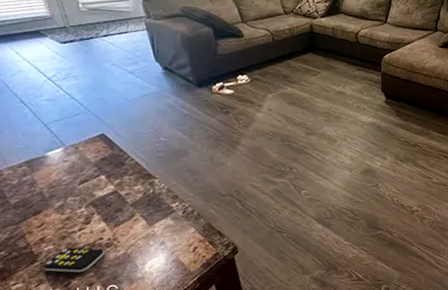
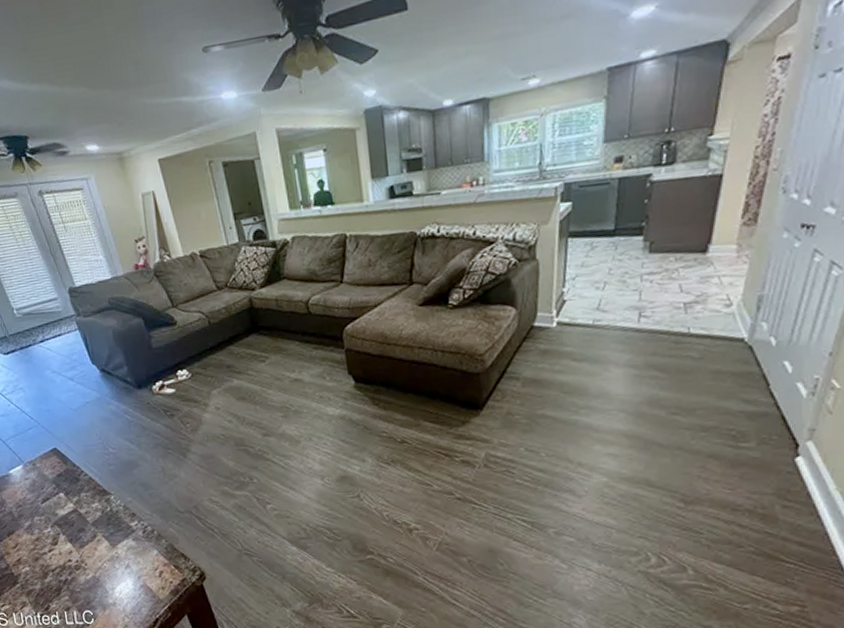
remote control: present [43,247,104,273] -> none [24,569,75,596]

